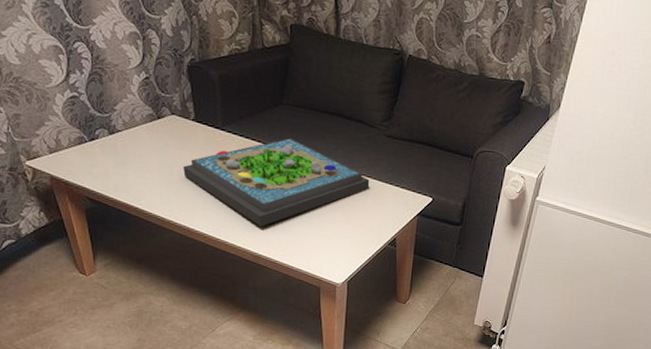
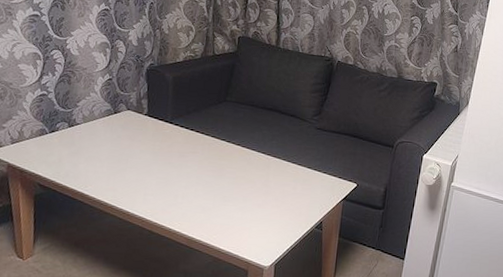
board game: present [183,138,370,227] -> none [130,130,300,211]

